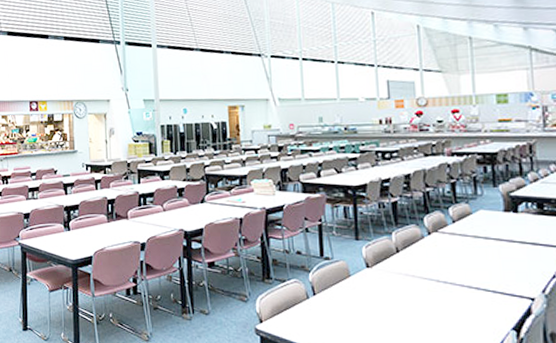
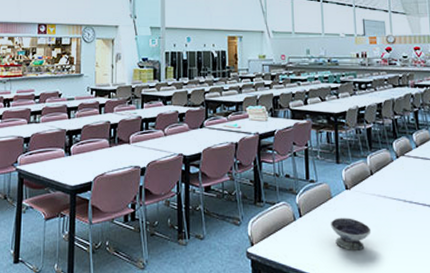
bowl: none [348,297,397,332] -> present [330,218,372,250]

